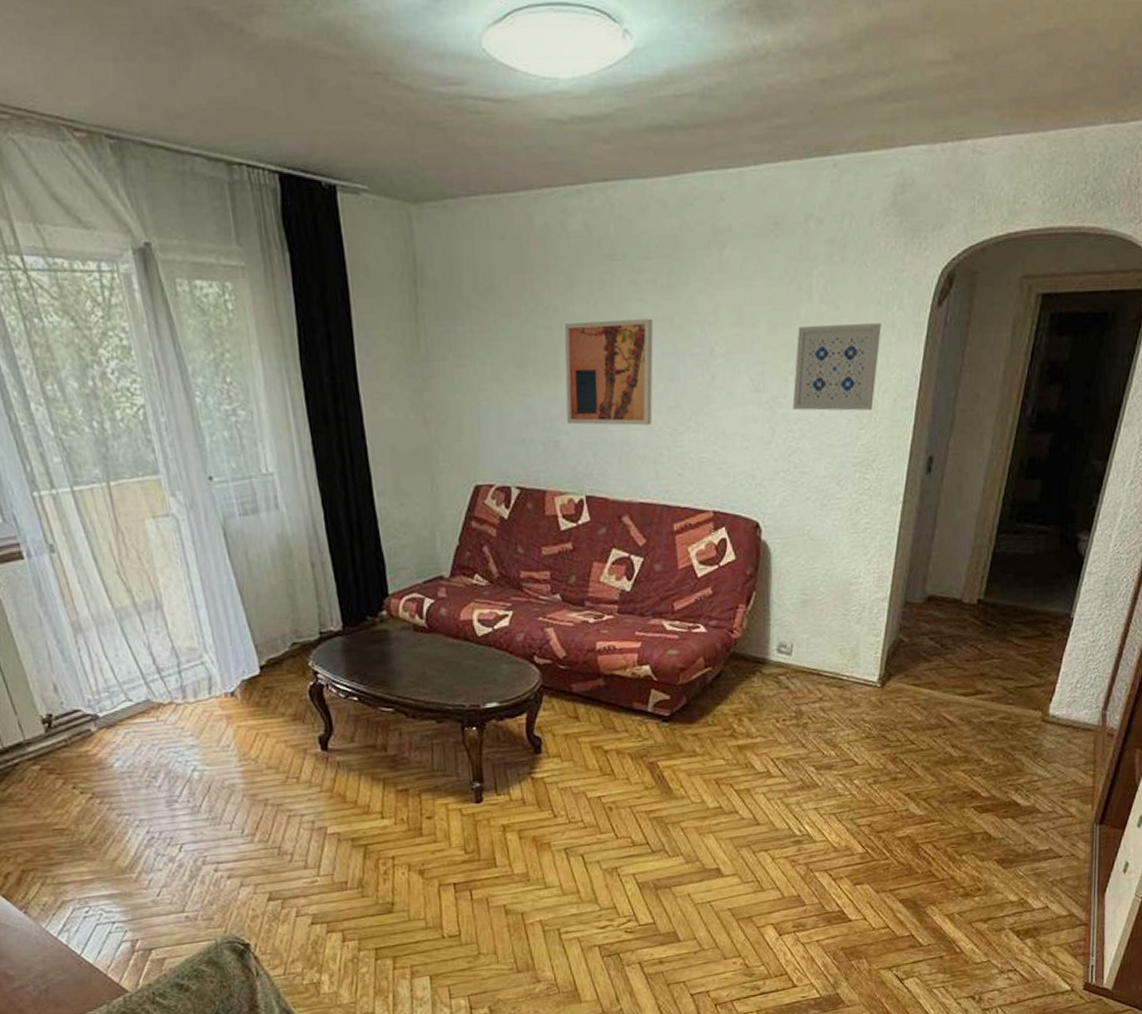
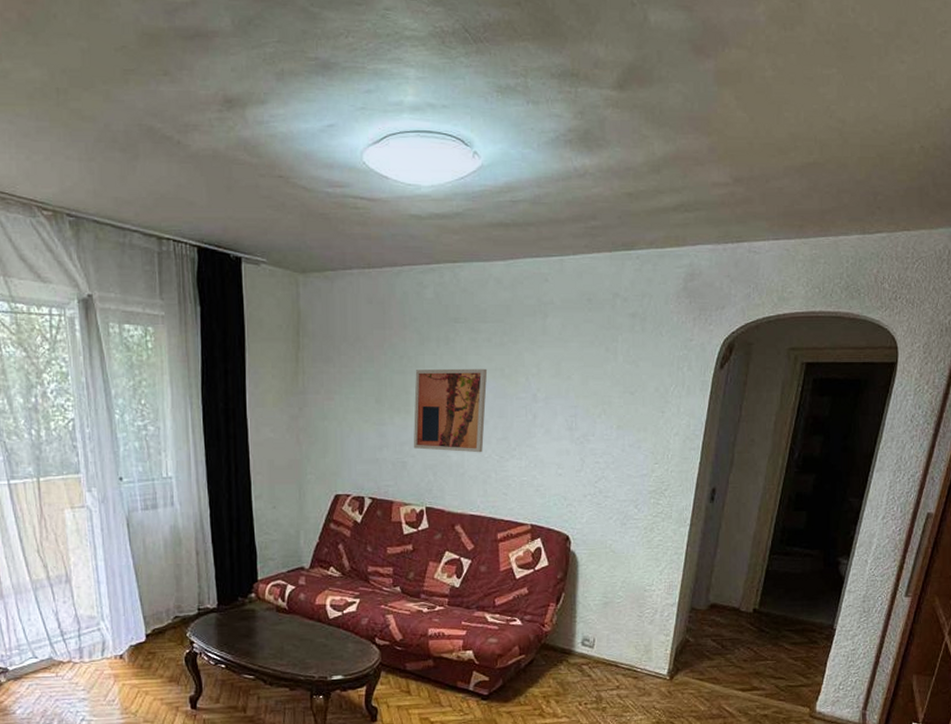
wall art: present [792,323,881,411] -> none [599,380,674,449]

